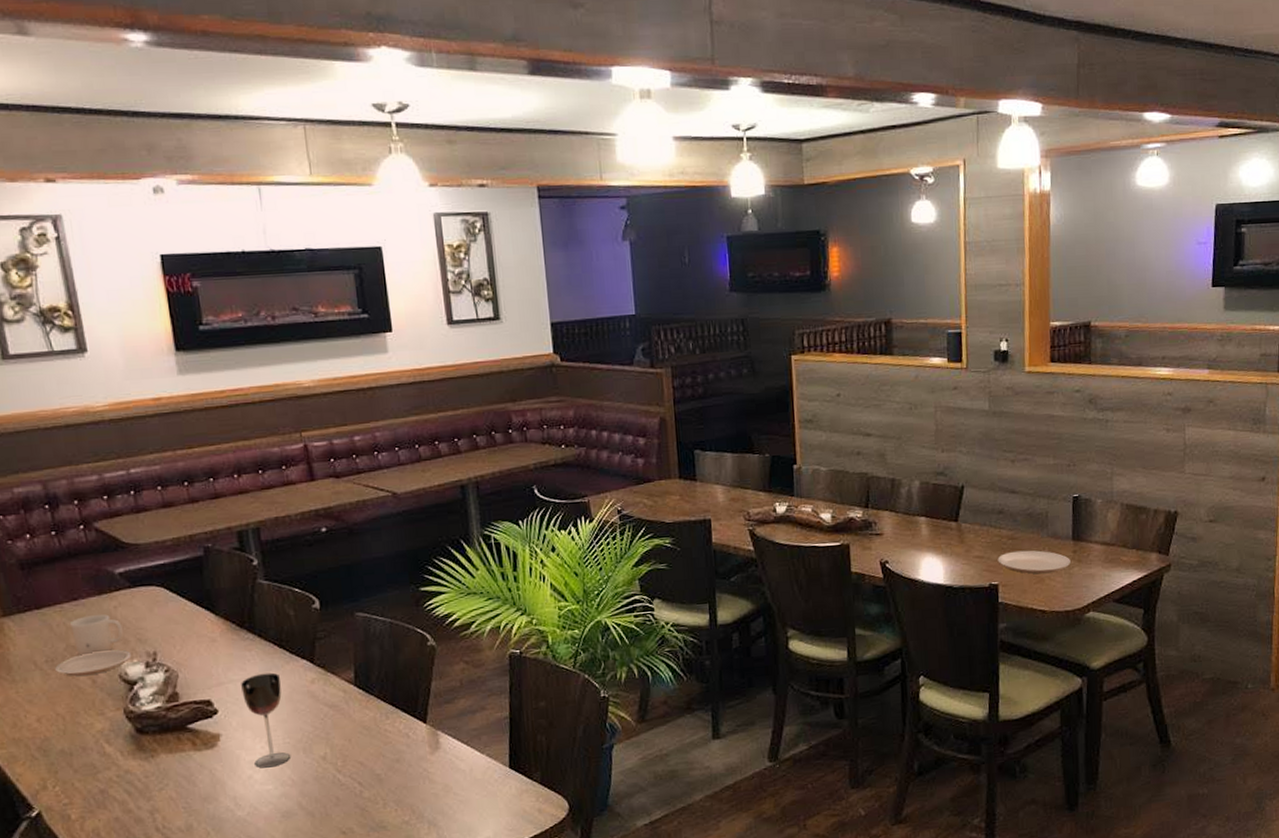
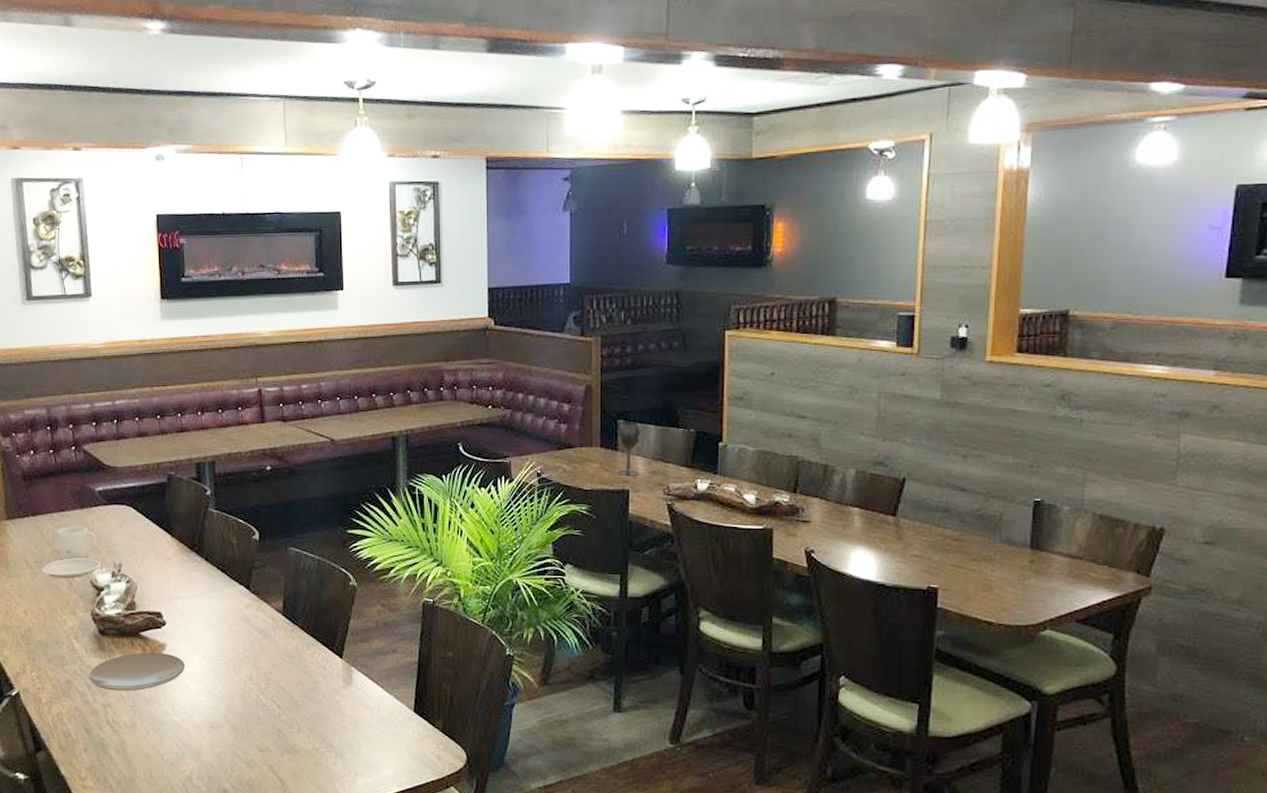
plate: none [128,744,247,794] -> present [89,652,186,691]
wineglass: present [241,672,290,768] -> none [187,594,222,680]
wine glass: none [695,450,719,506] -> present [618,421,641,477]
plate: present [997,550,1071,574] -> none [939,554,1026,582]

